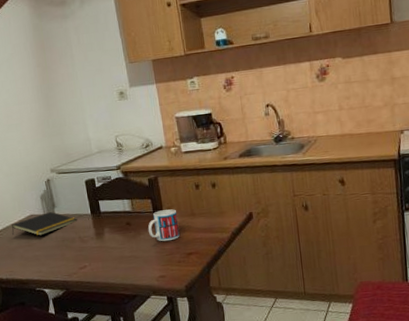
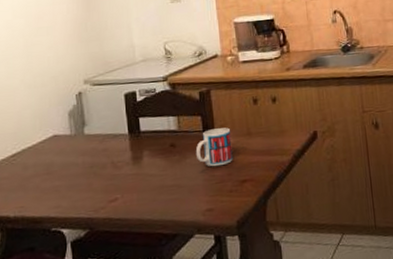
notepad: present [12,212,78,236] -> none [28,131,112,161]

